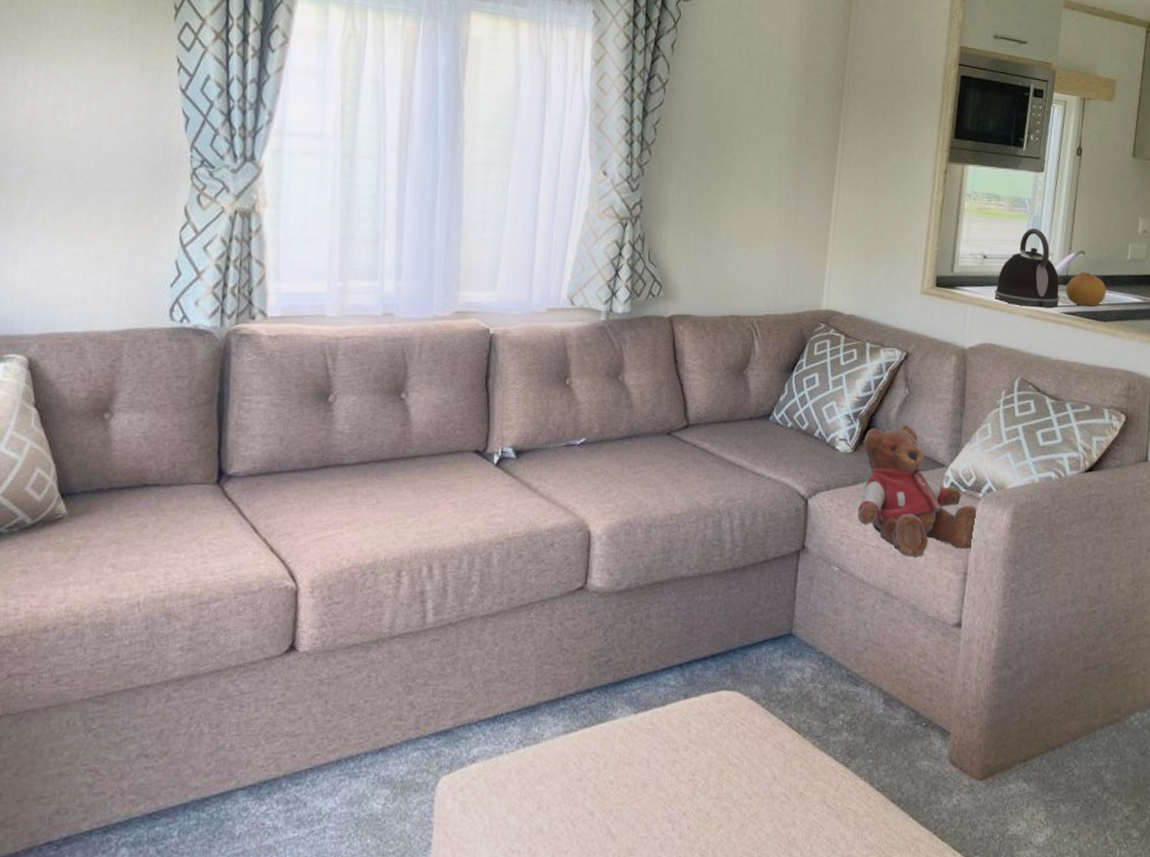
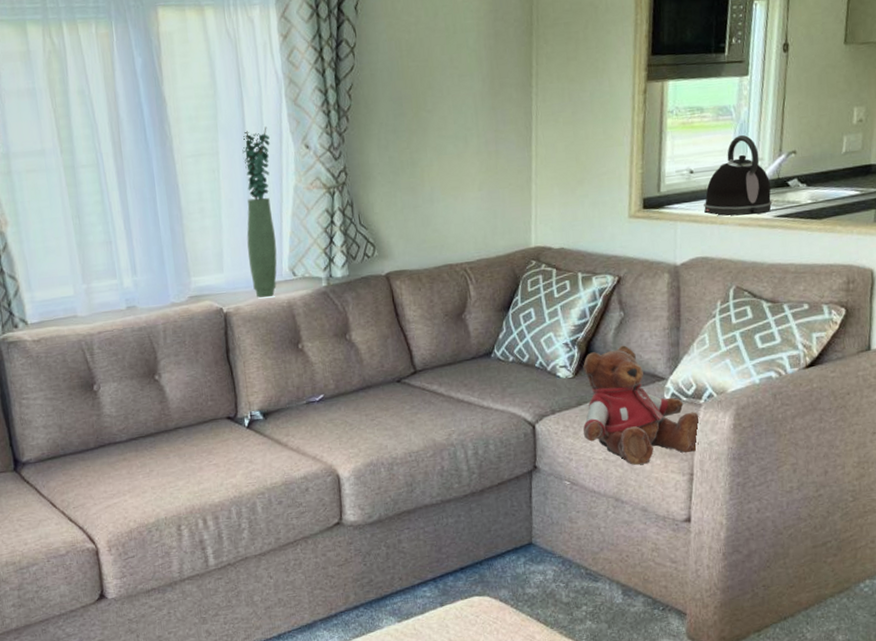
vase: none [525,146,567,325] -> present [242,126,277,298]
fruit: present [1066,272,1106,306] -> none [778,171,821,207]

